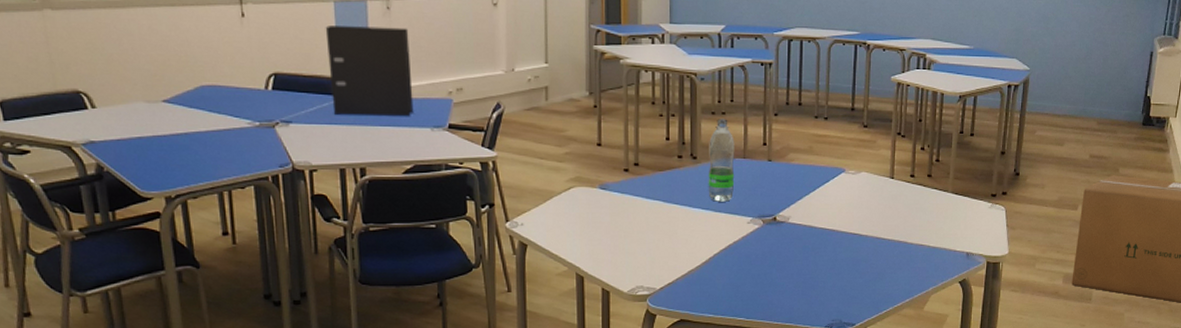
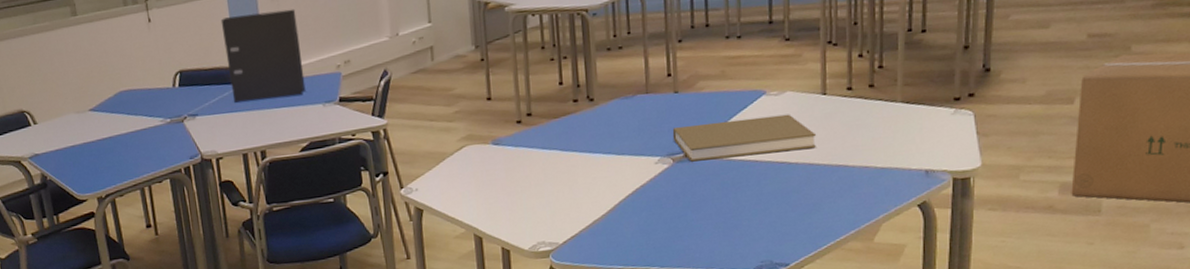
bottle: present [708,119,735,202] -> none [606,53,638,144]
book: none [764,191,884,225] -> present [672,114,817,162]

